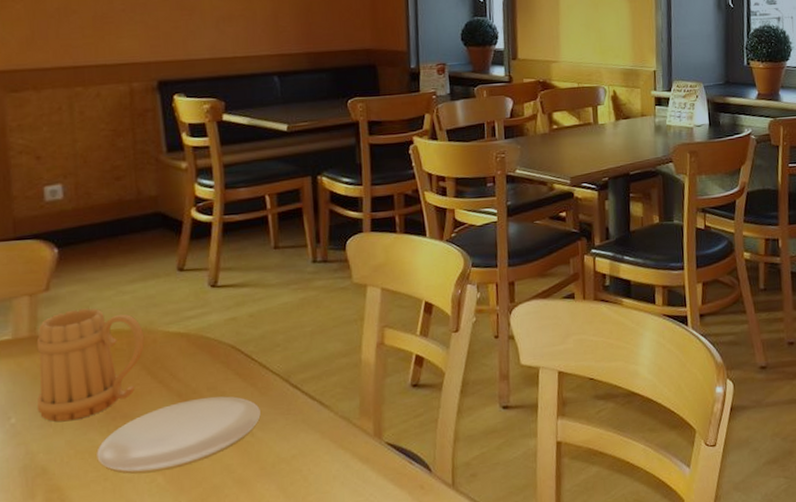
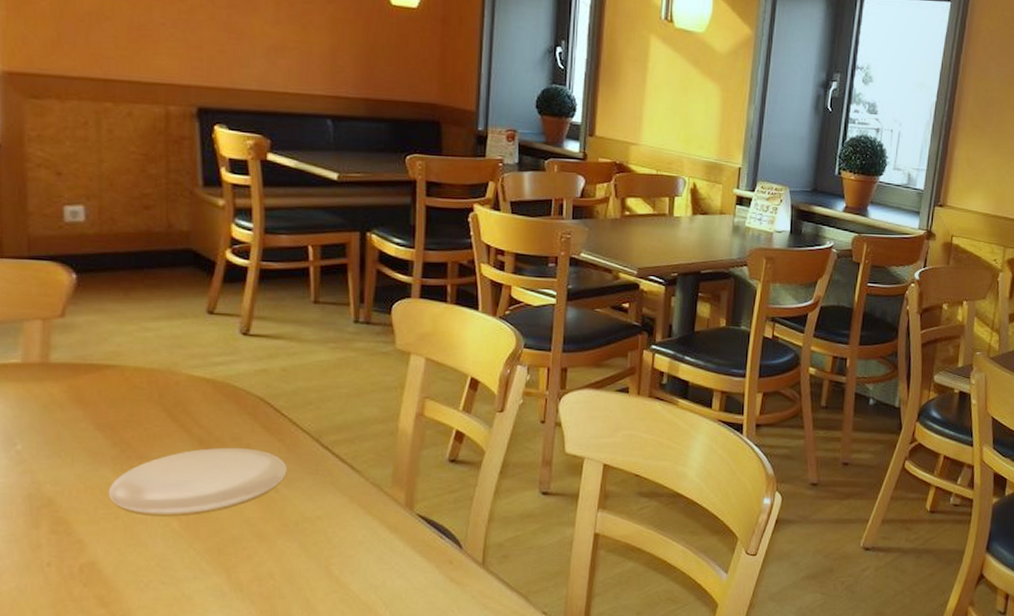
beer mug: present [36,308,145,423] -> none [45,340,167,455]

